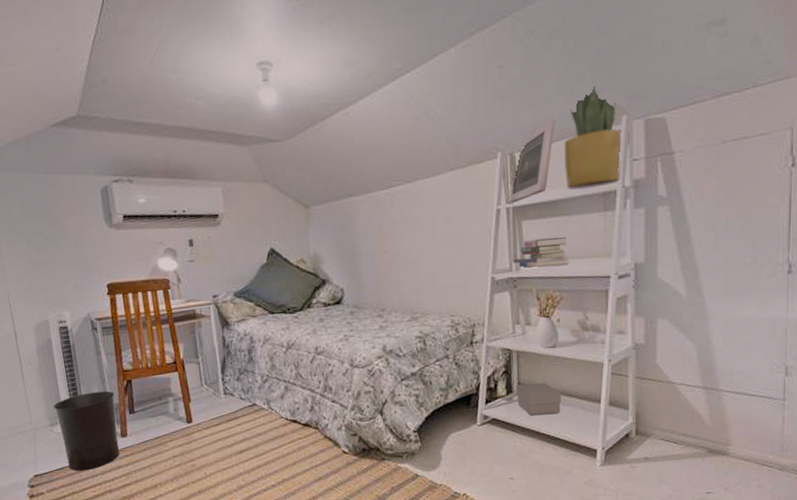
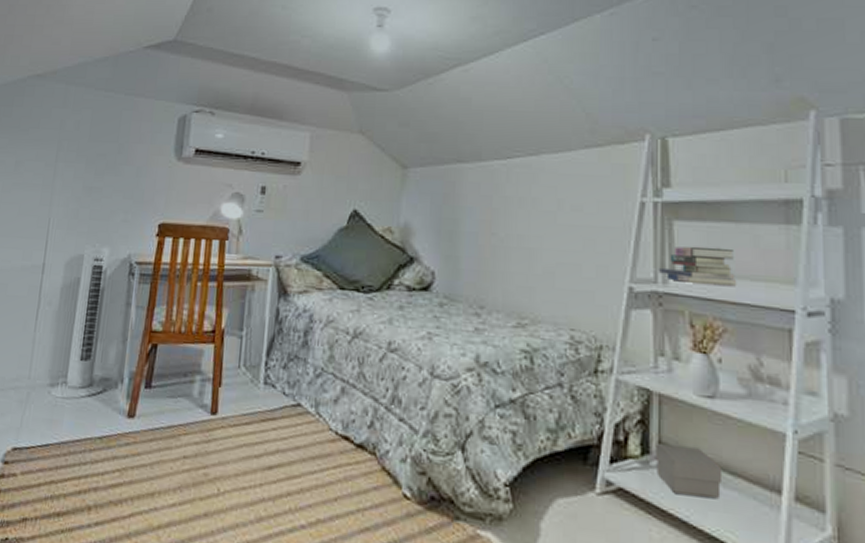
waste bin: present [53,391,120,471] -> none [55,351,134,454]
picture frame: present [508,119,556,203] -> none [656,103,721,197]
planter: present [563,87,622,190] -> none [731,73,810,193]

